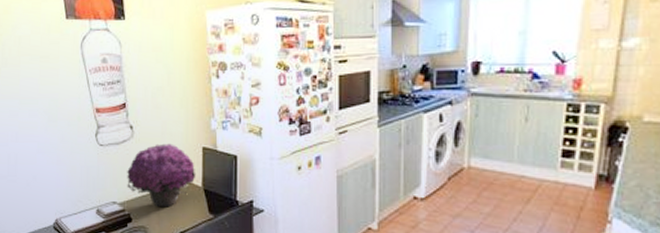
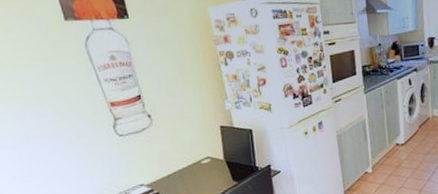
flower: present [127,143,196,208] -> none [150,126,218,183]

